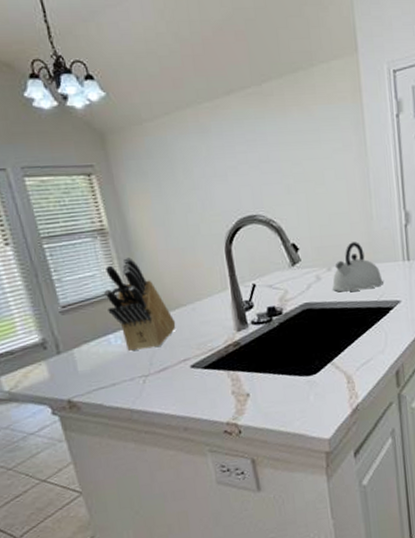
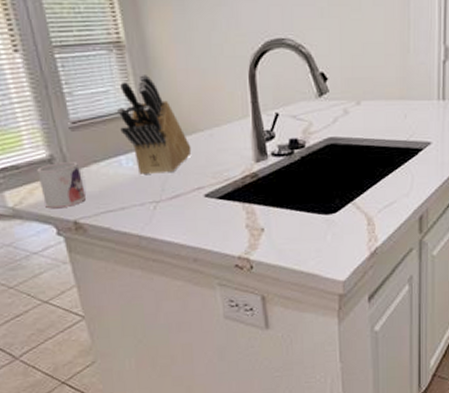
mug: none [31,343,78,389] -> present [37,160,86,208]
kettle: present [332,242,383,292] -> none [359,75,415,129]

